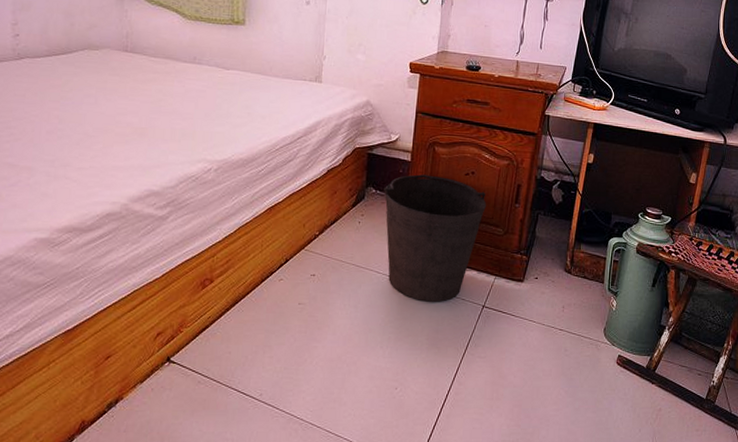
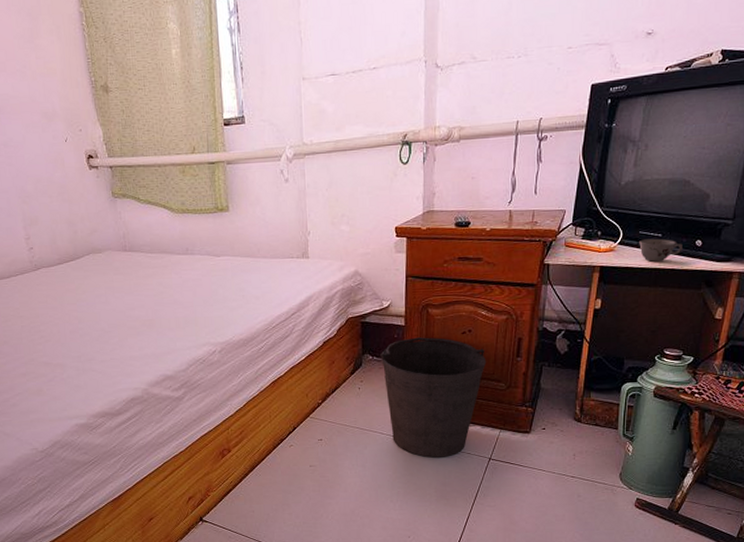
teacup: none [628,102,664,125] -> present [639,238,683,262]

